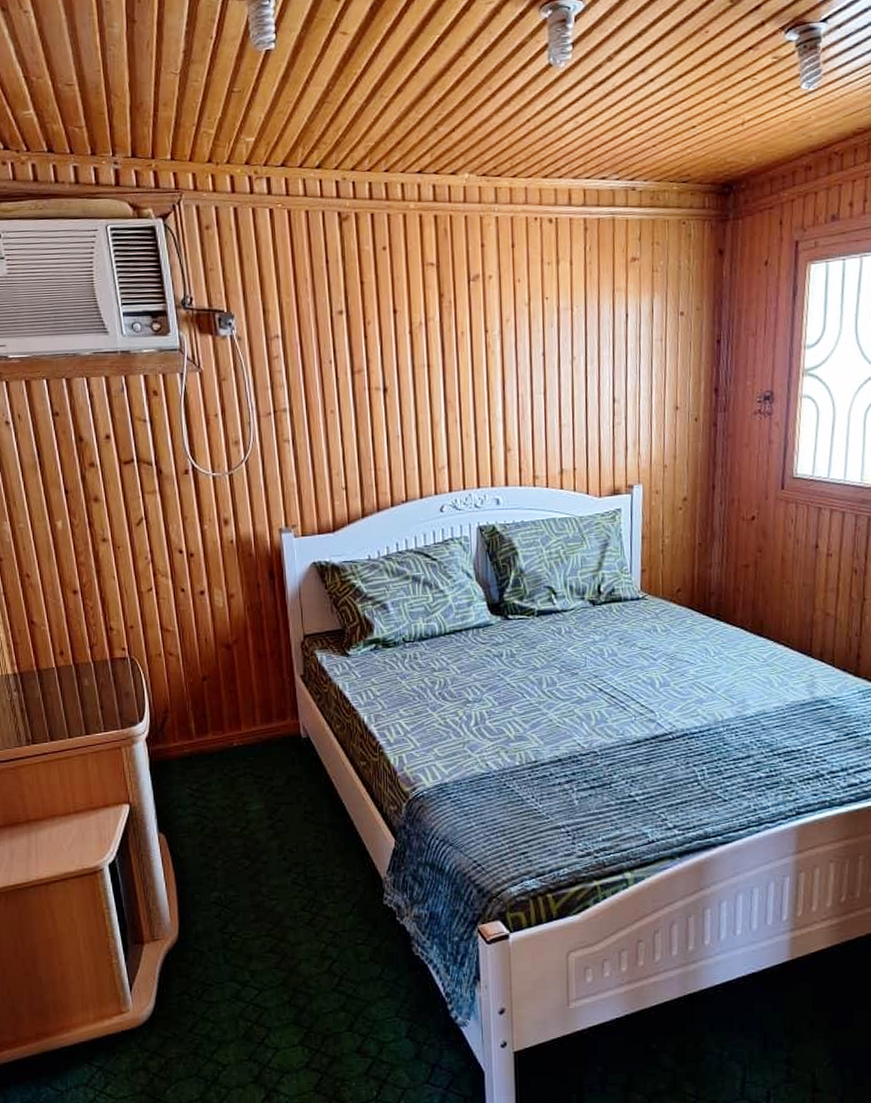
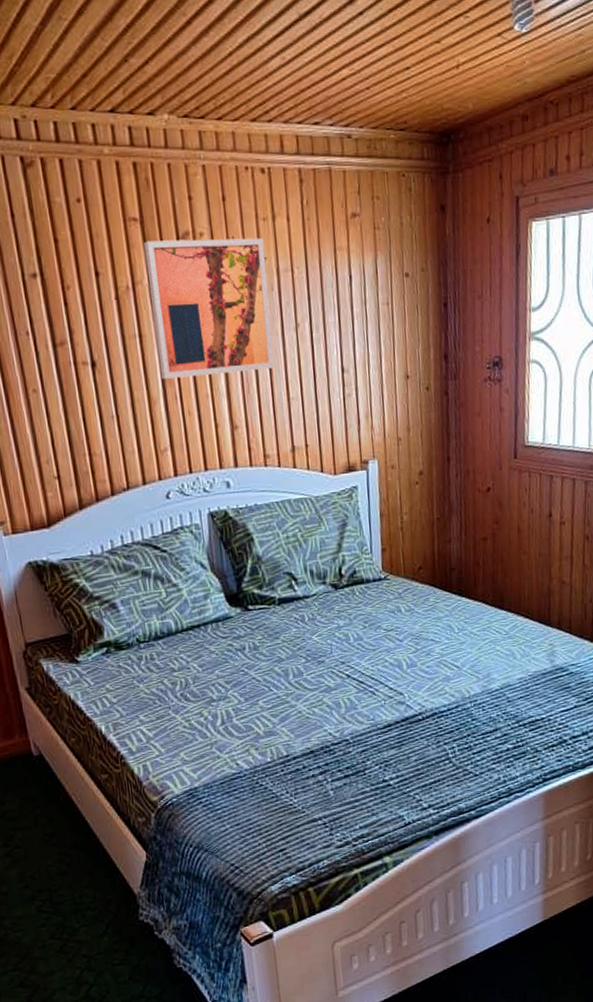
wall art: none [438,280,549,404] -> present [143,237,274,379]

